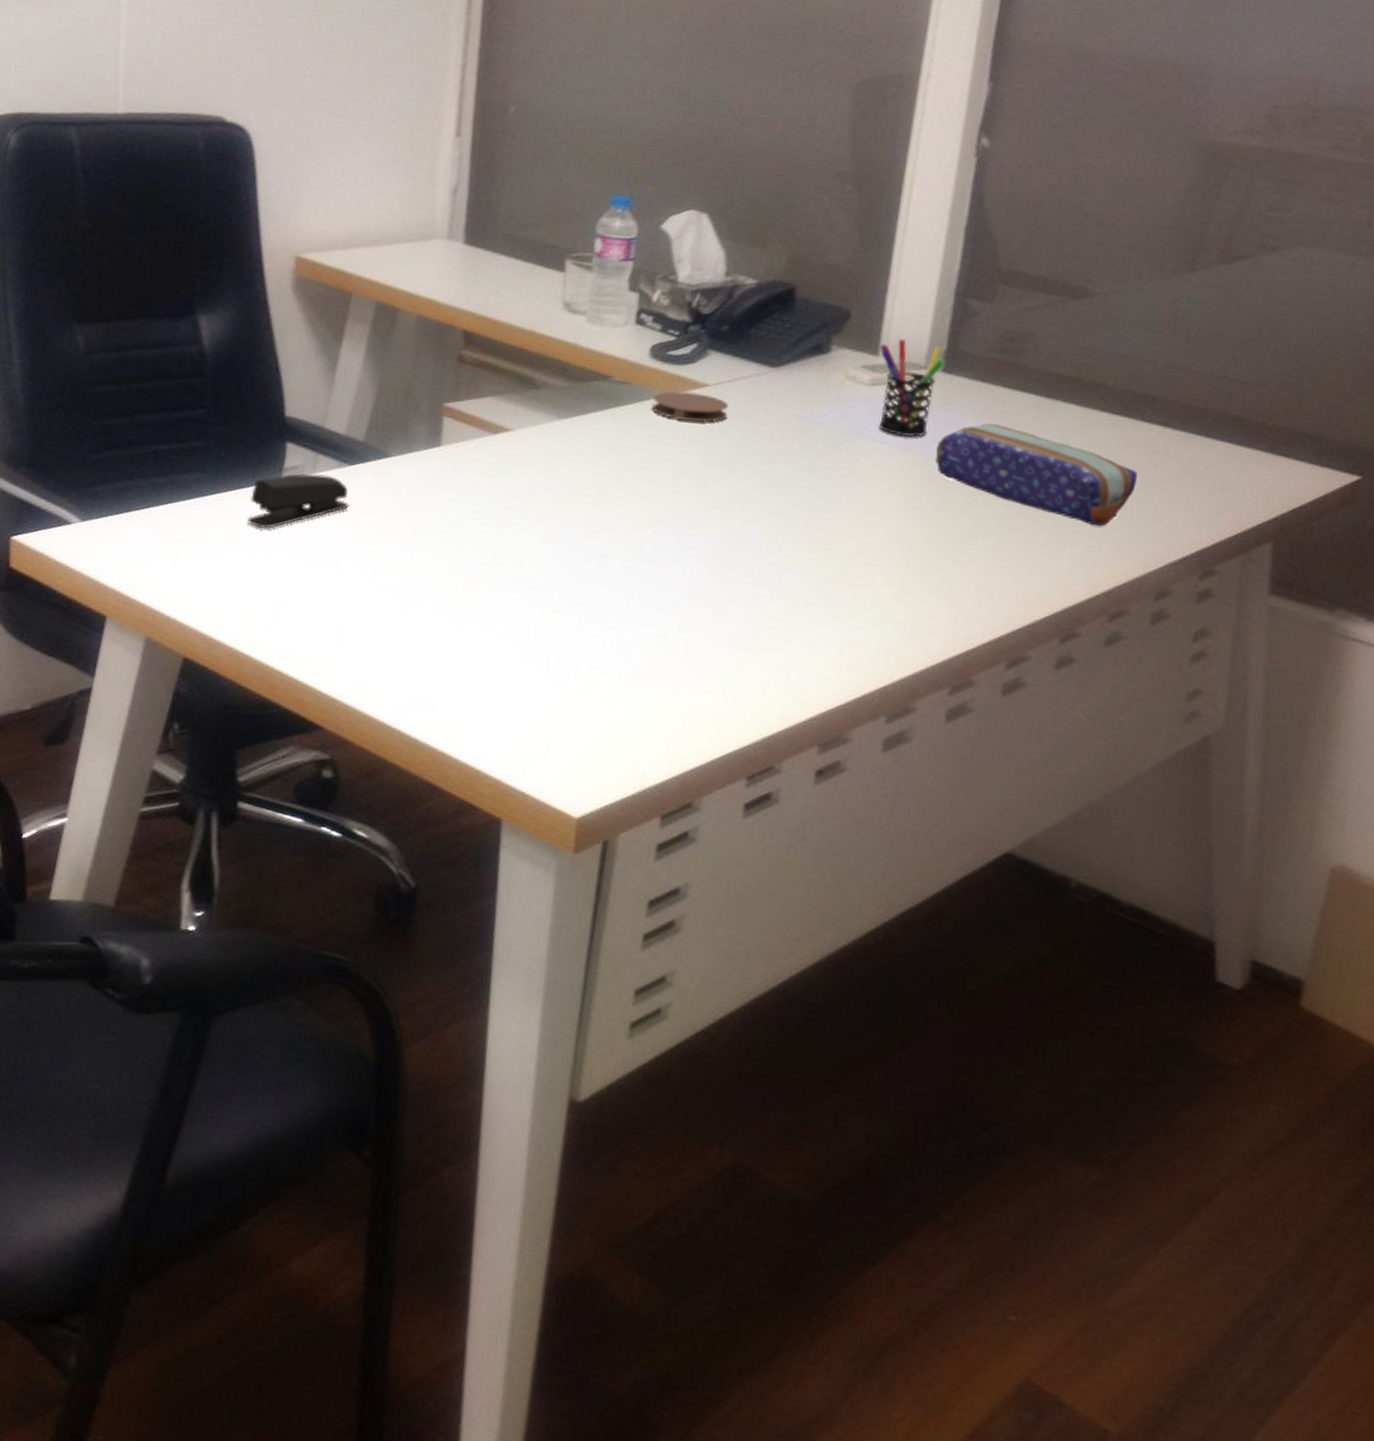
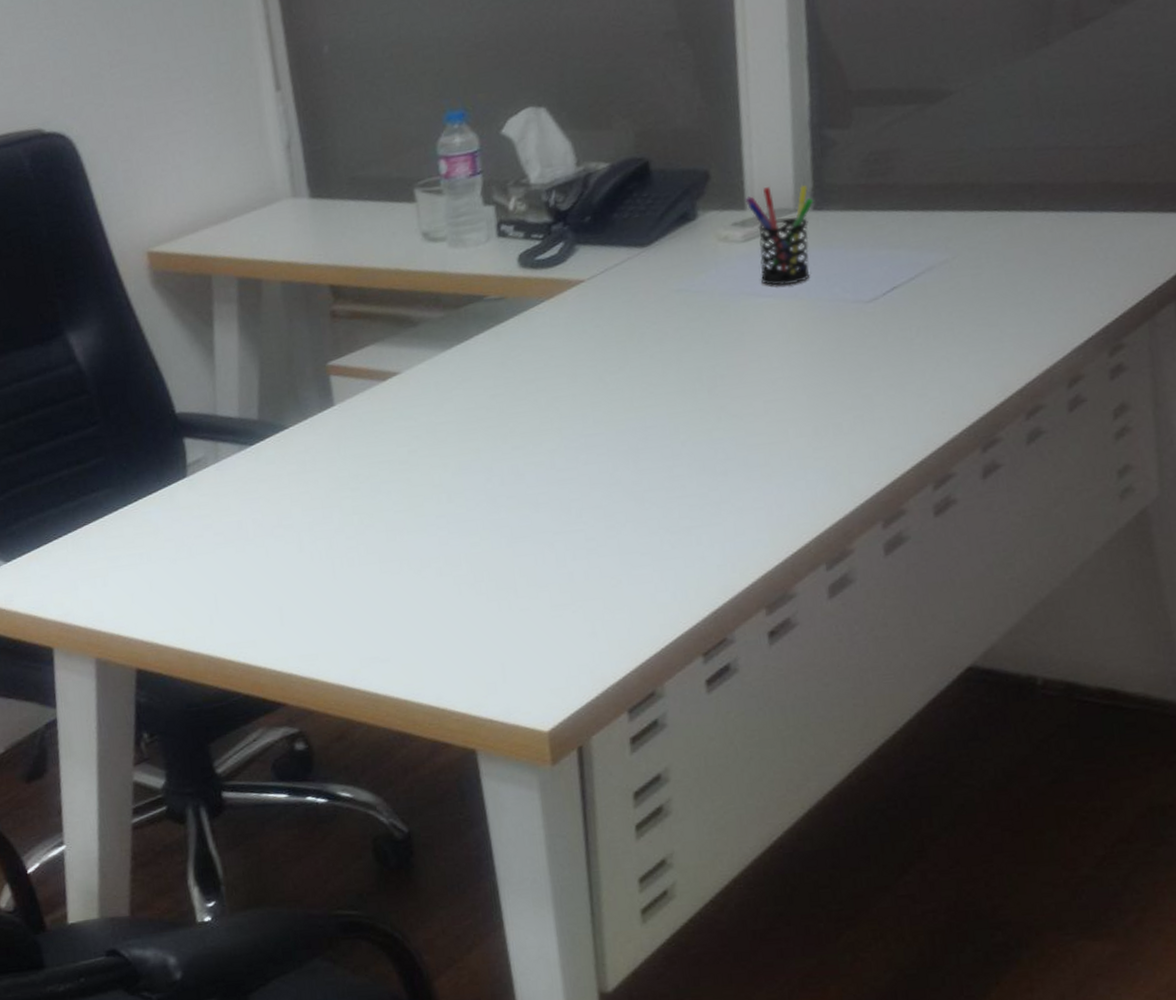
stapler: present [247,473,350,529] -> none [161,461,260,528]
coaster: present [651,390,729,423] -> none [531,291,609,324]
pencil case: present [936,423,1137,527] -> none [822,249,1029,329]

